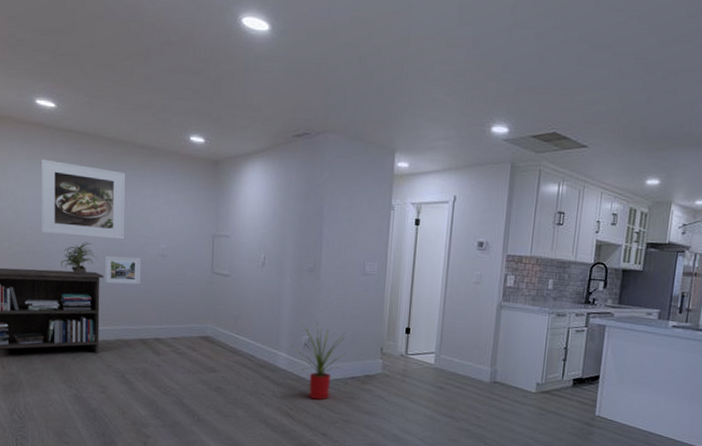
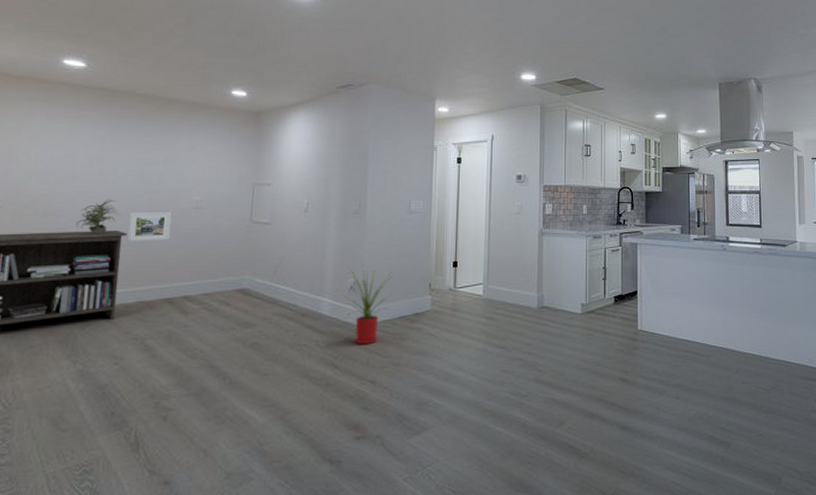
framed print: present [41,159,126,240] -> none [56,117,160,194]

